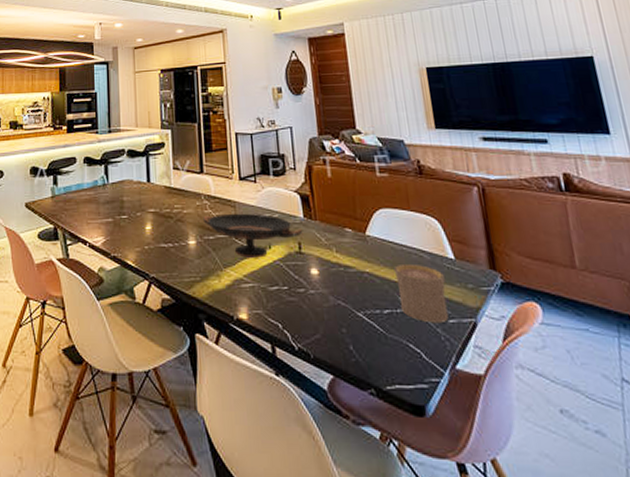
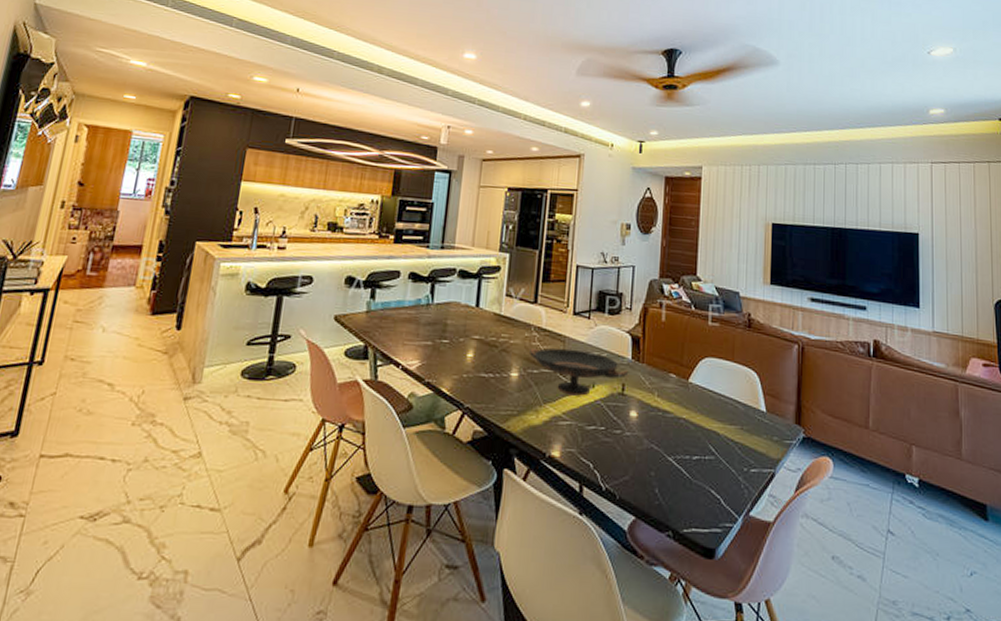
cup: present [393,263,449,324] -> none [709,412,754,472]

